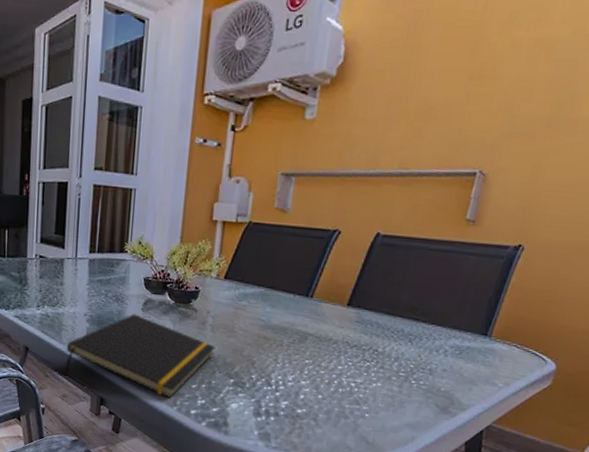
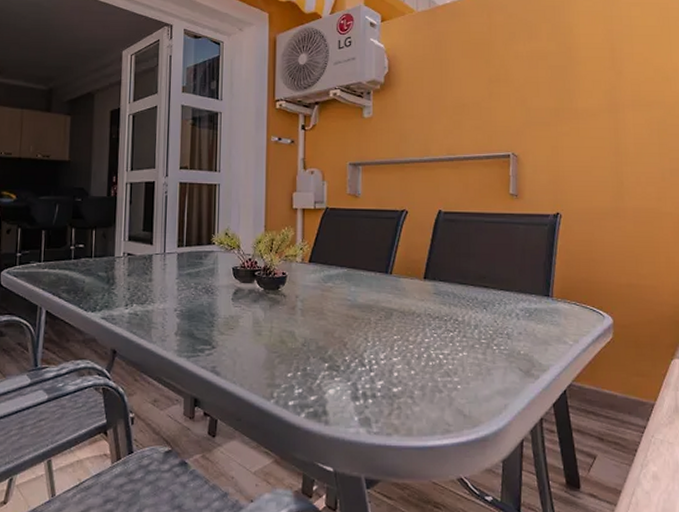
notepad: present [64,314,215,398] -> none [155,305,307,391]

